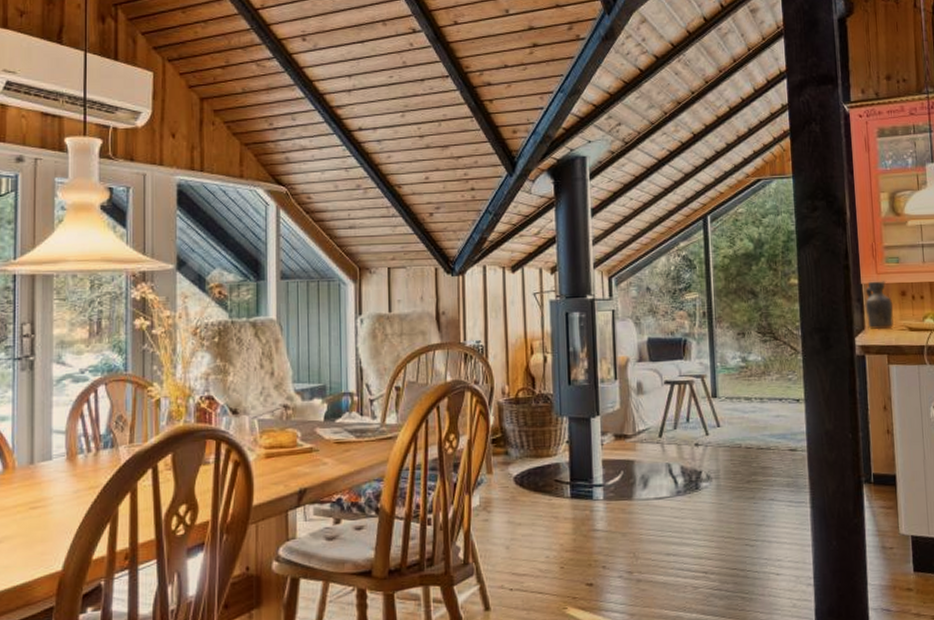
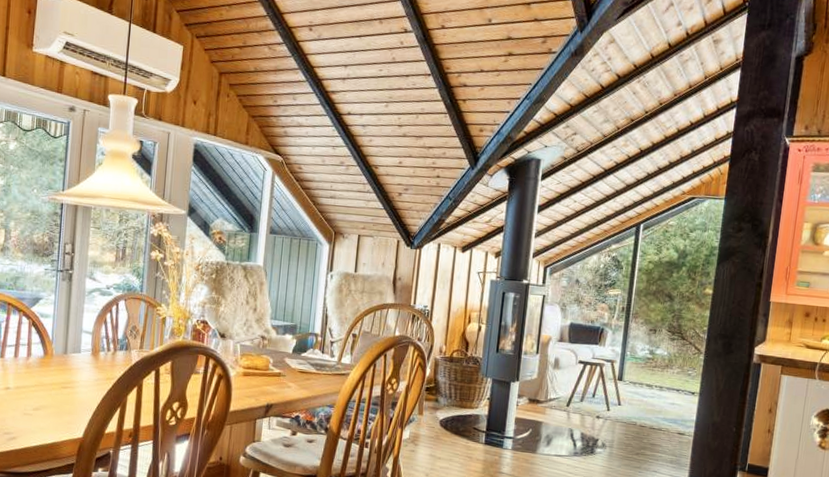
ceramic jug: present [865,281,894,329] -> none [769,300,796,344]

